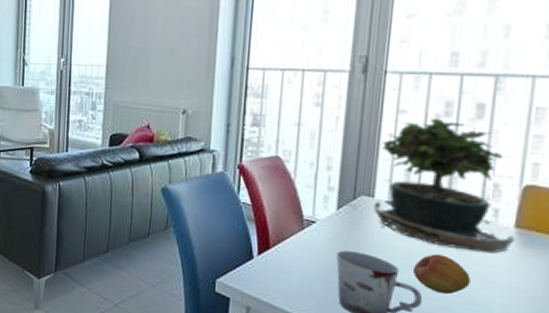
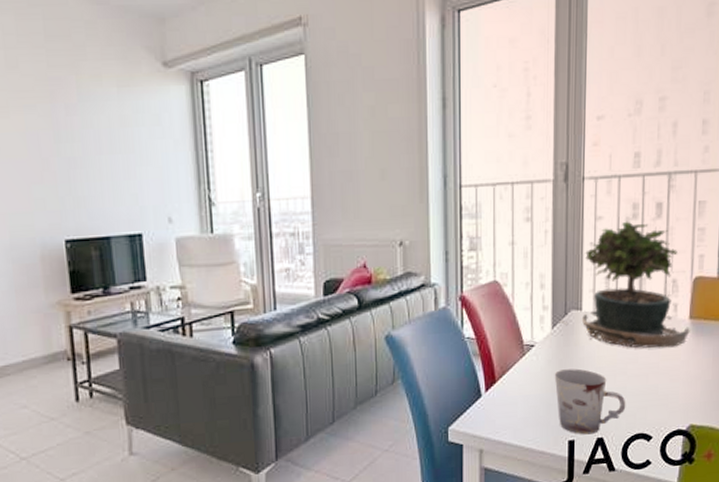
fruit: present [412,254,471,295] -> none [616,356,660,395]

